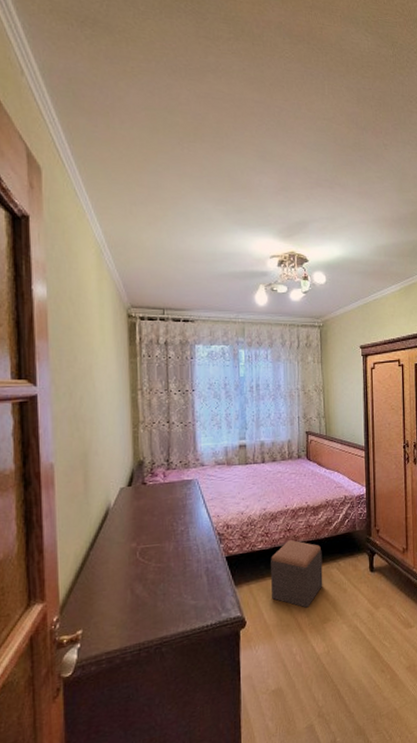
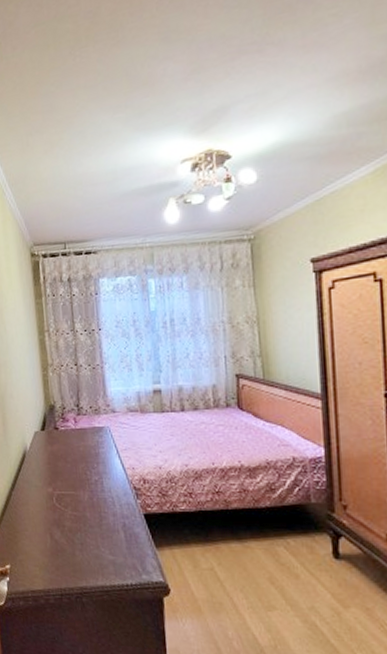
footstool: present [271,540,323,608] -> none [196,505,266,588]

